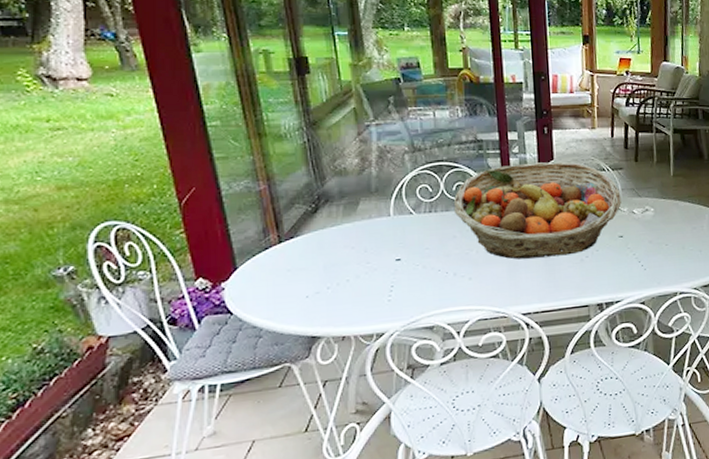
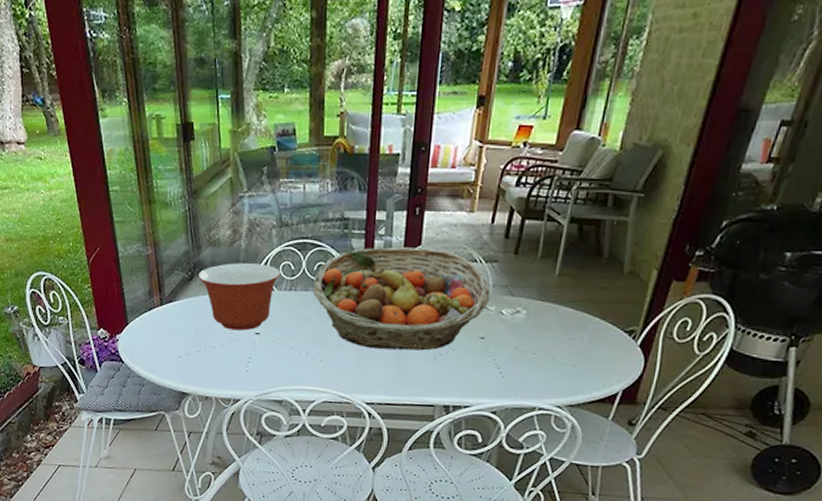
mixing bowl: none [324,189,419,260] -> present [198,263,281,331]

